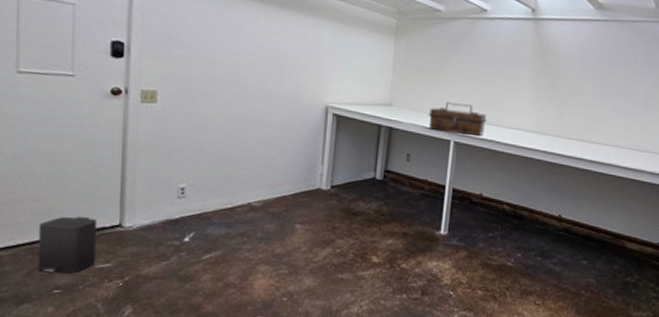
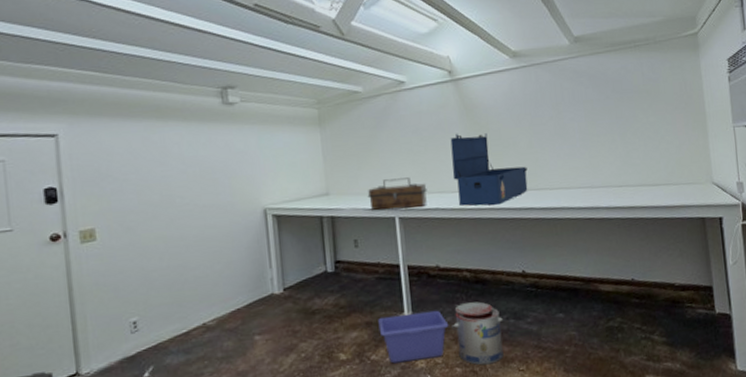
storage bin: none [413,231,480,278] -> present [378,310,449,364]
paint can: none [482,233,531,293] -> present [452,301,504,366]
tool box: none [513,72,586,150] -> present [450,133,528,206]

